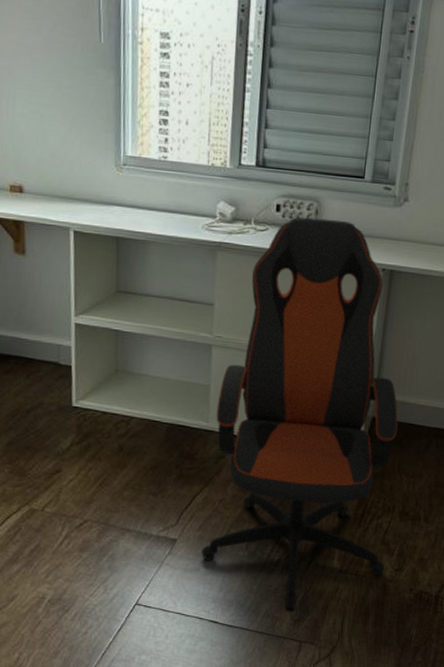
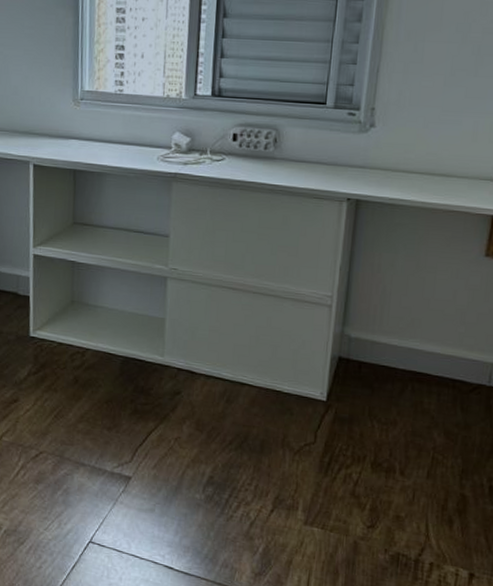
office chair: present [201,217,398,609] -> none [156,145,368,561]

